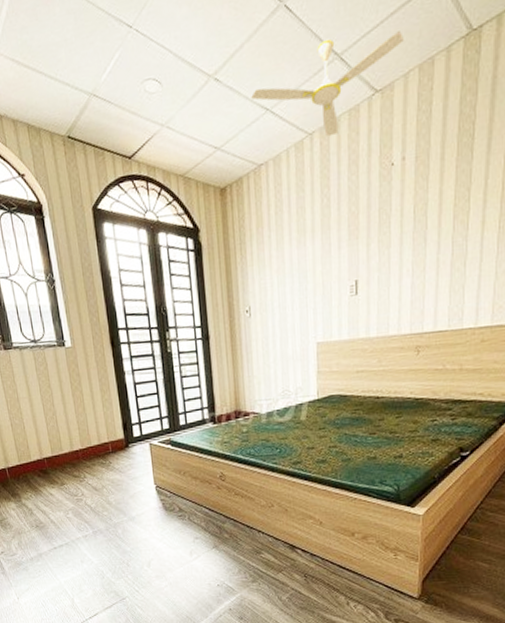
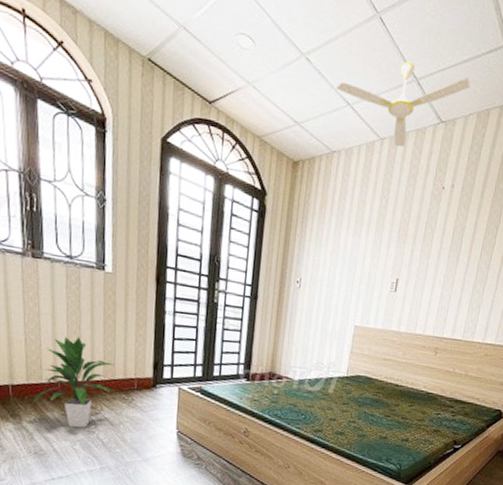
indoor plant: none [27,413,92,498] -> present [33,337,115,428]

